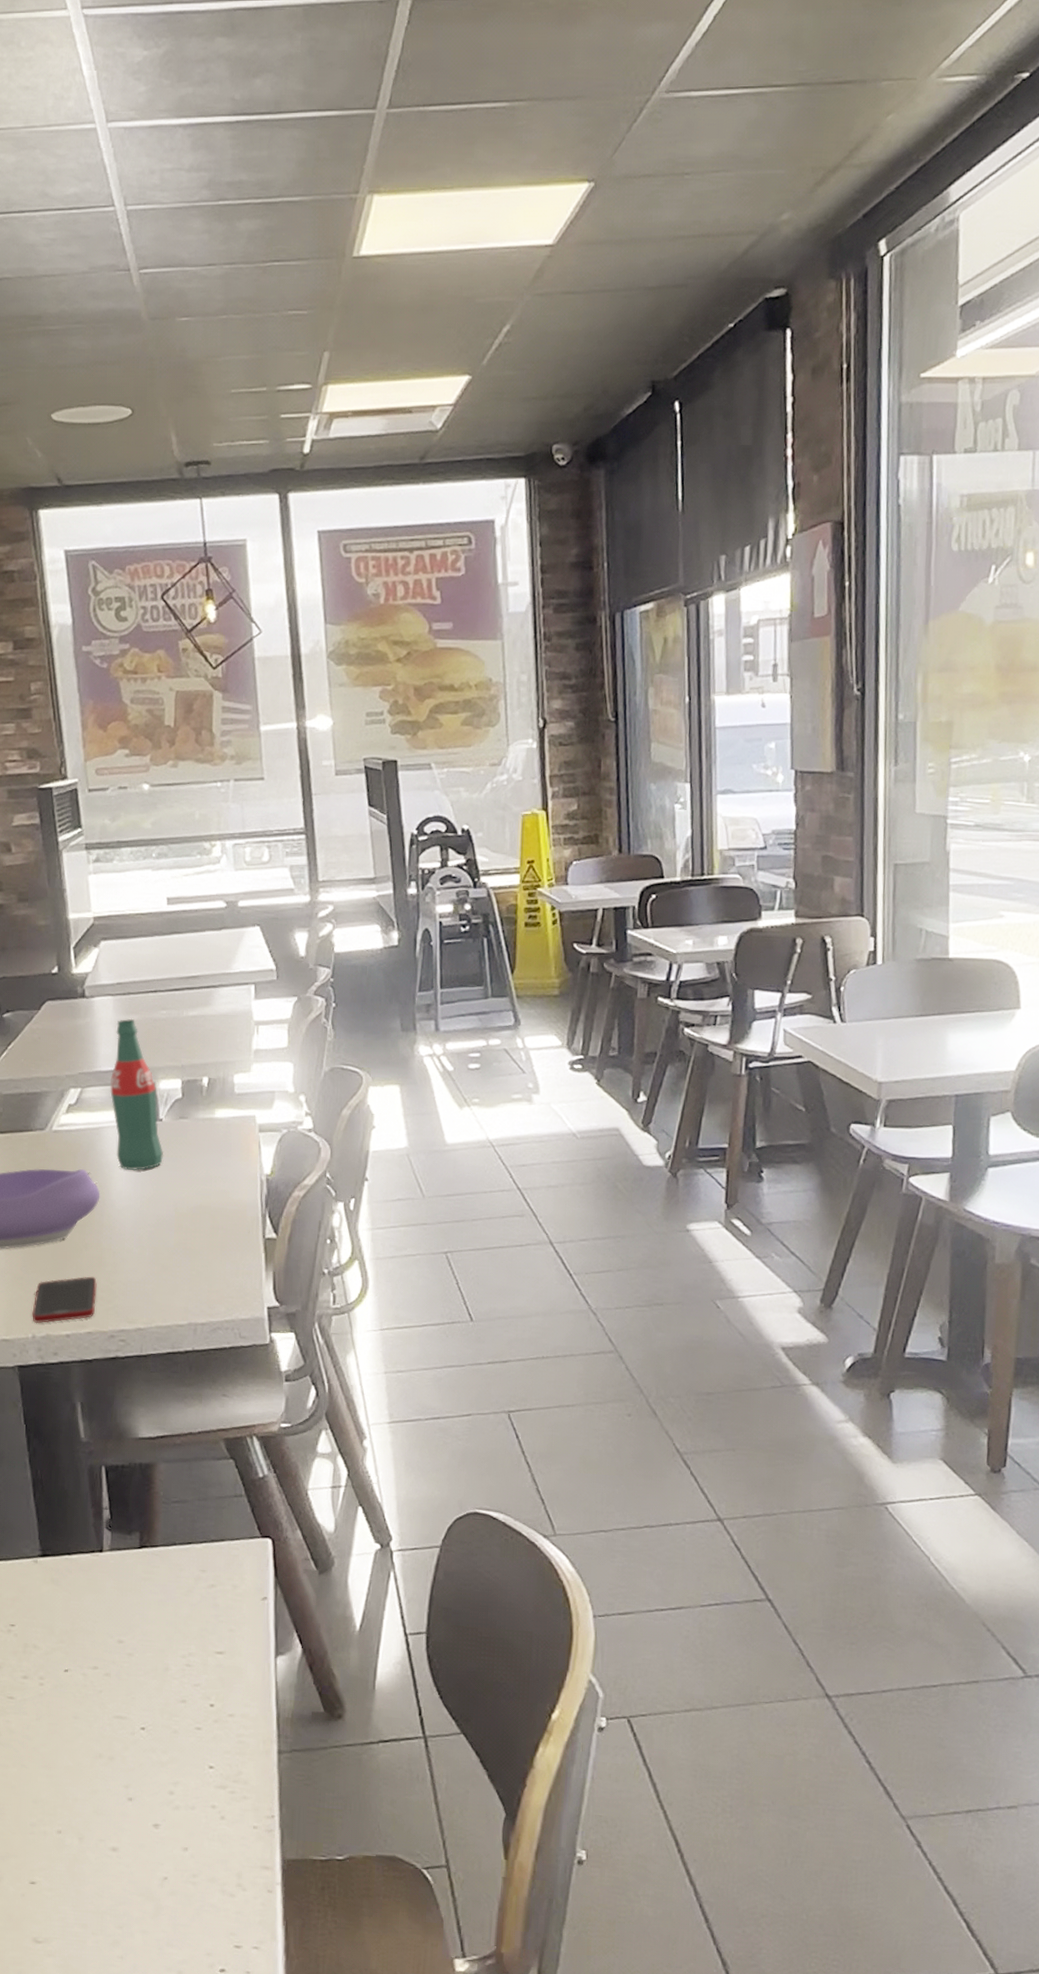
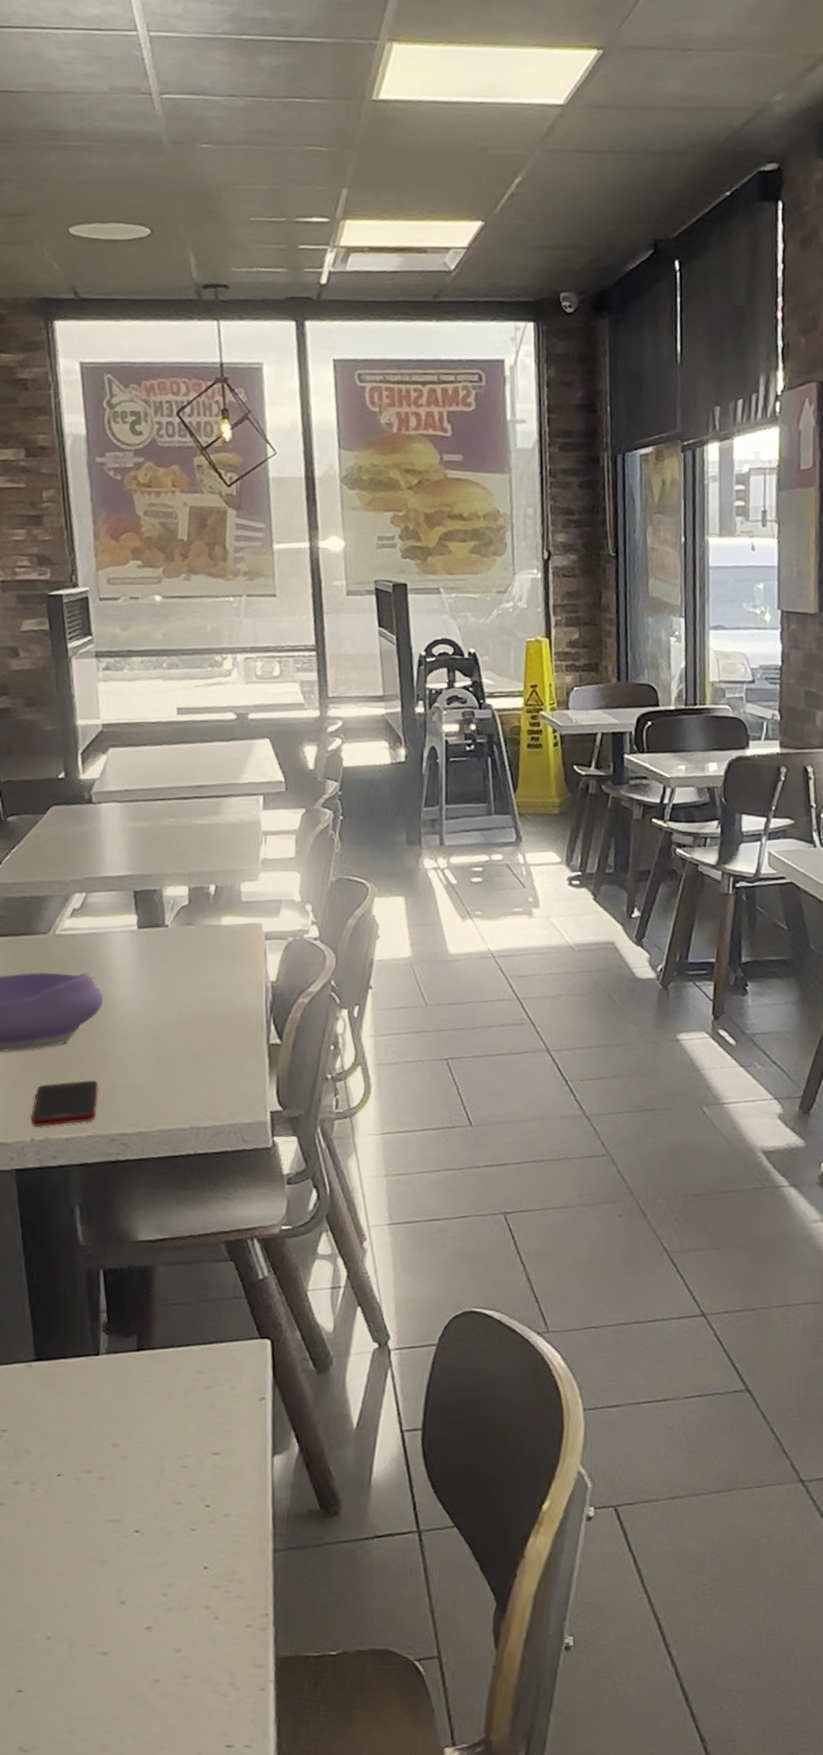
pop: present [110,1018,164,1171] -> none [116,825,169,976]

